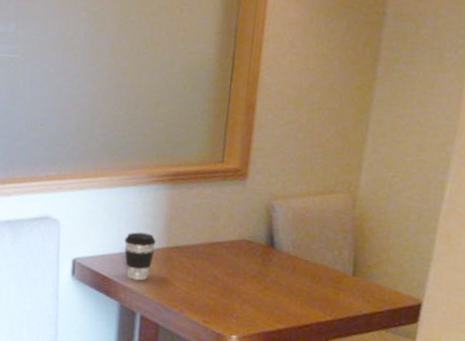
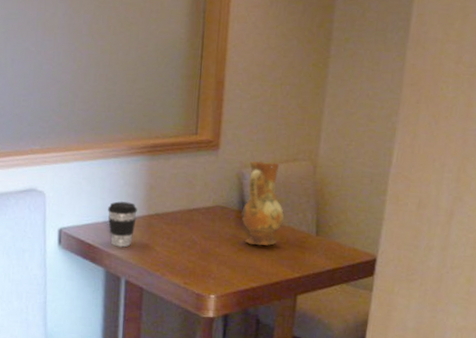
ceramic jug: none [269,192,318,285] -> present [241,161,285,246]

